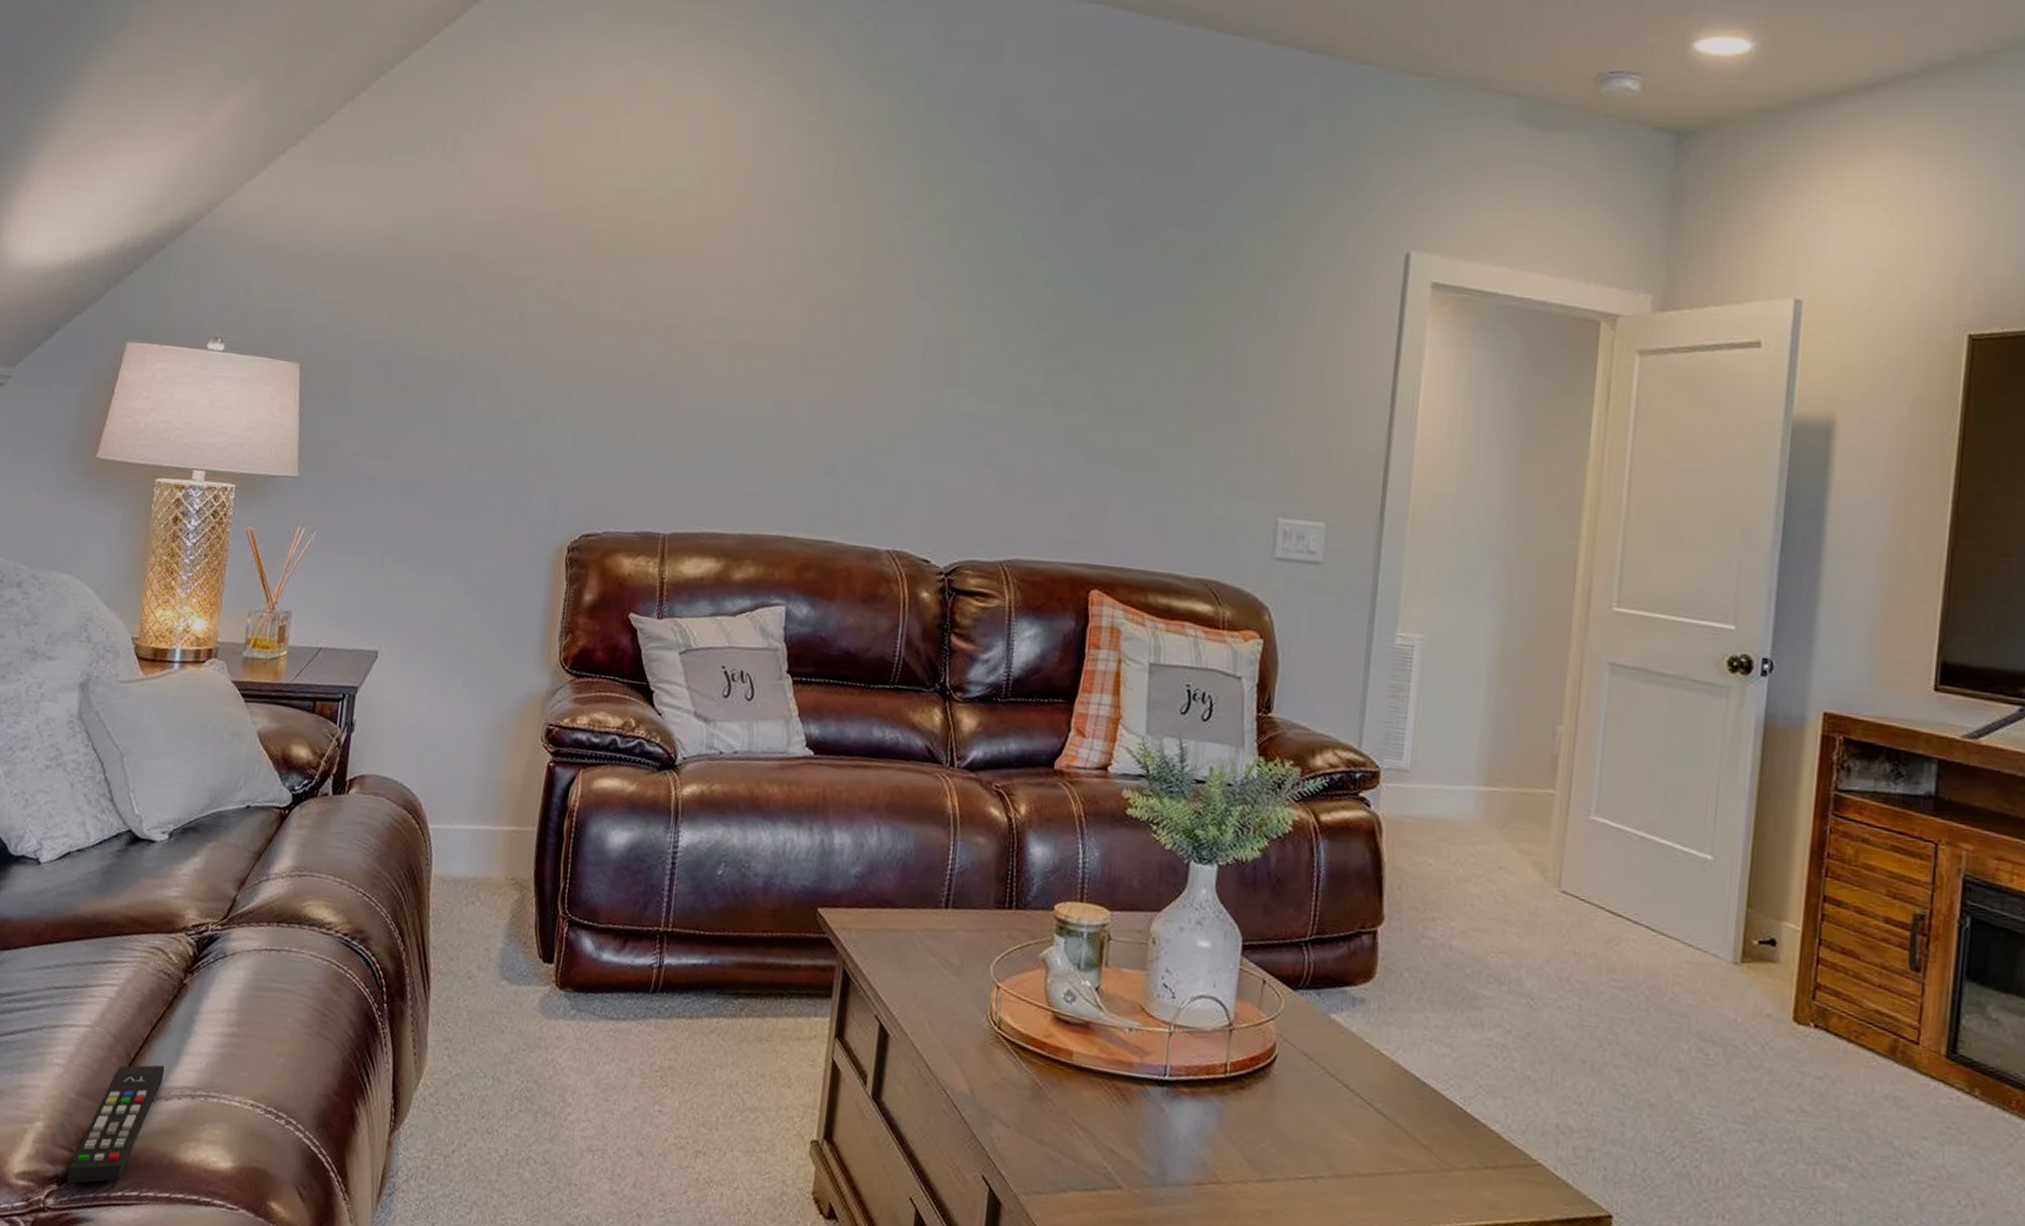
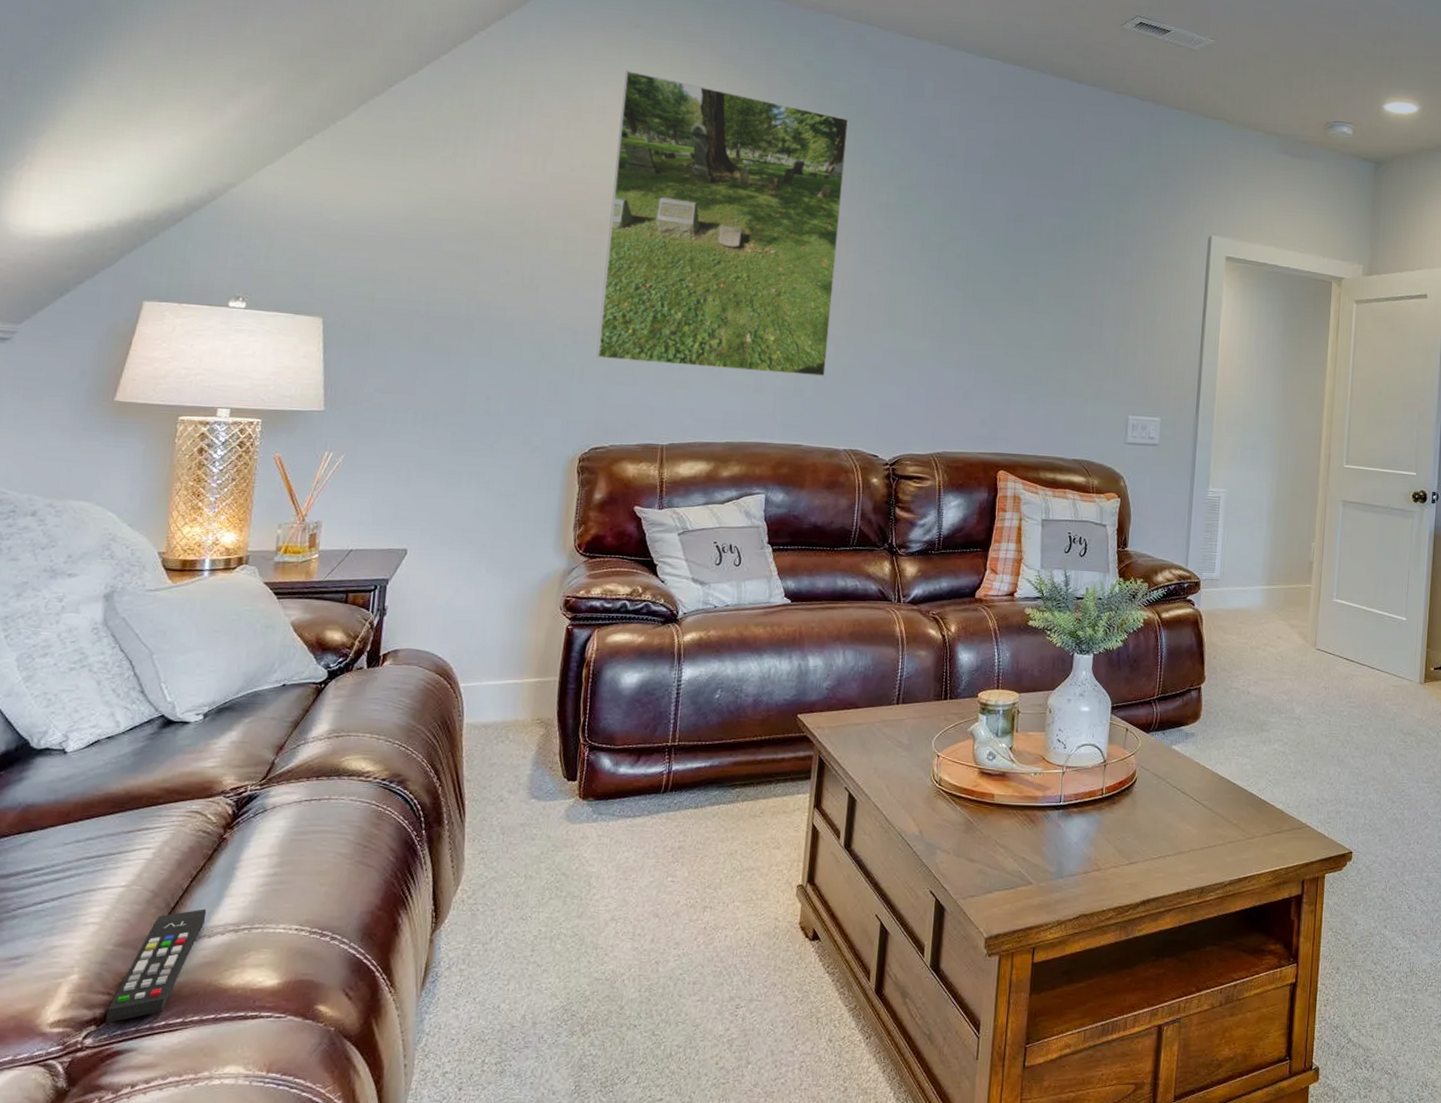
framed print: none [591,45,905,450] -> present [596,71,849,377]

